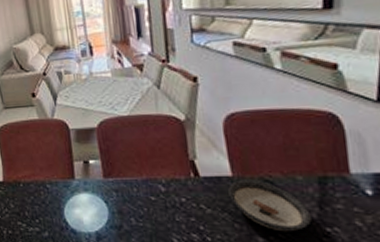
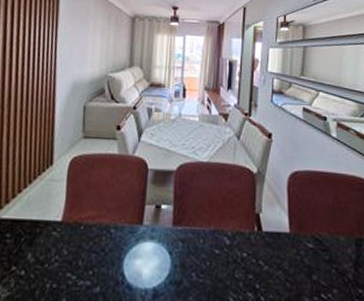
saucer: present [228,179,312,232] -> none [285,237,348,293]

